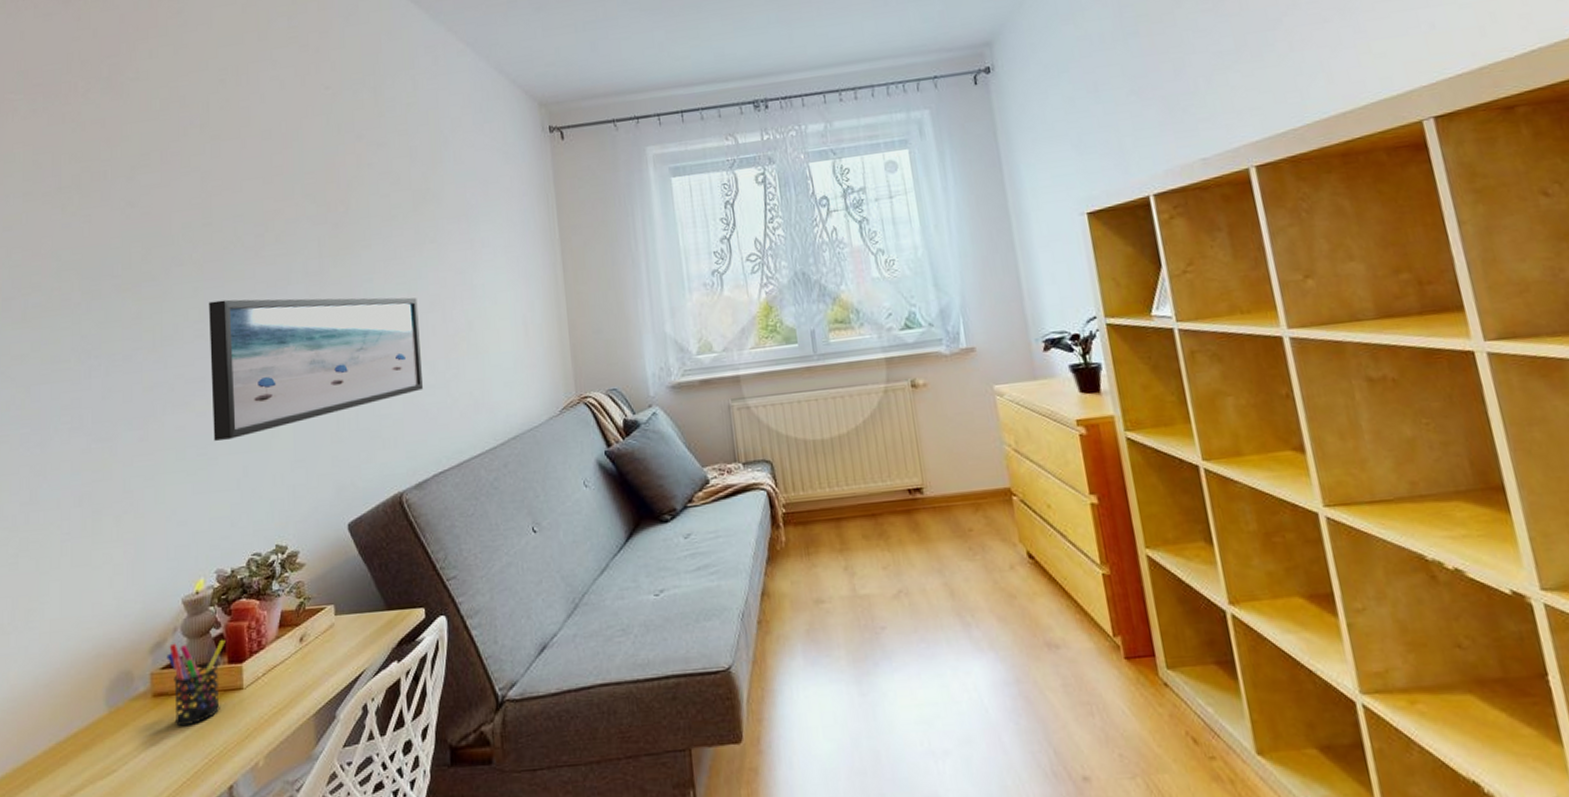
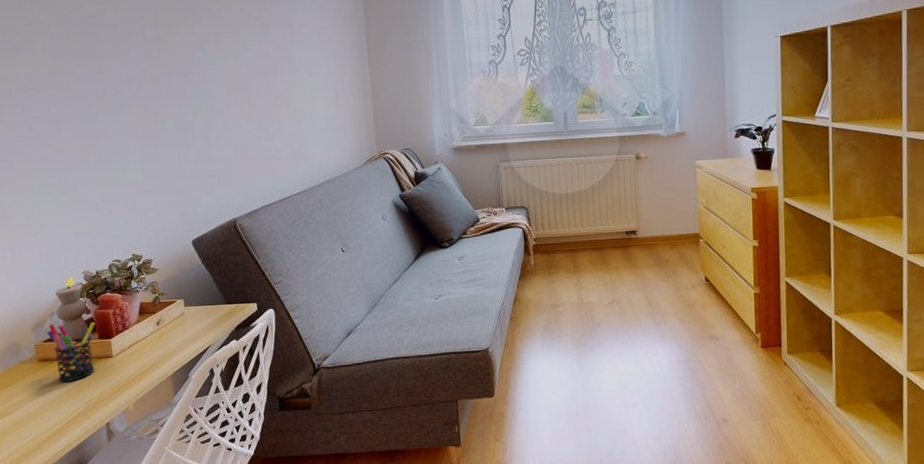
wall art: present [209,297,423,441] -> none [58,57,251,172]

